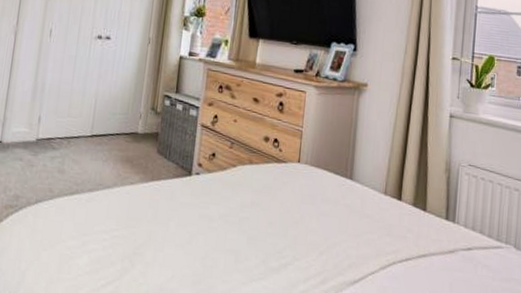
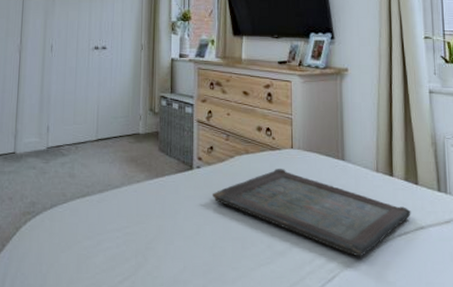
serving tray: none [209,182,415,280] -> present [212,169,411,257]

